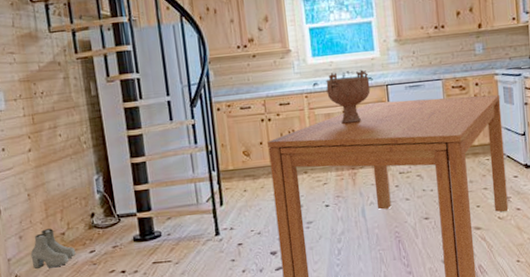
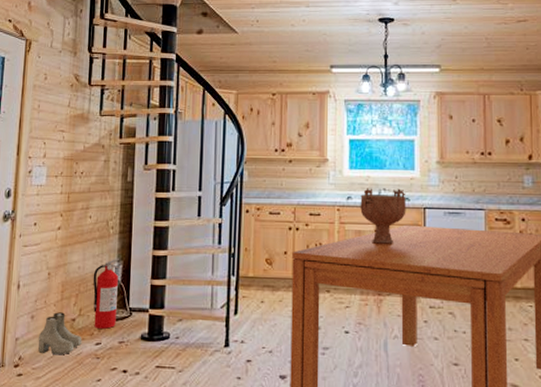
fire extinguisher: none [74,170,106,238] -> present [93,258,121,329]

